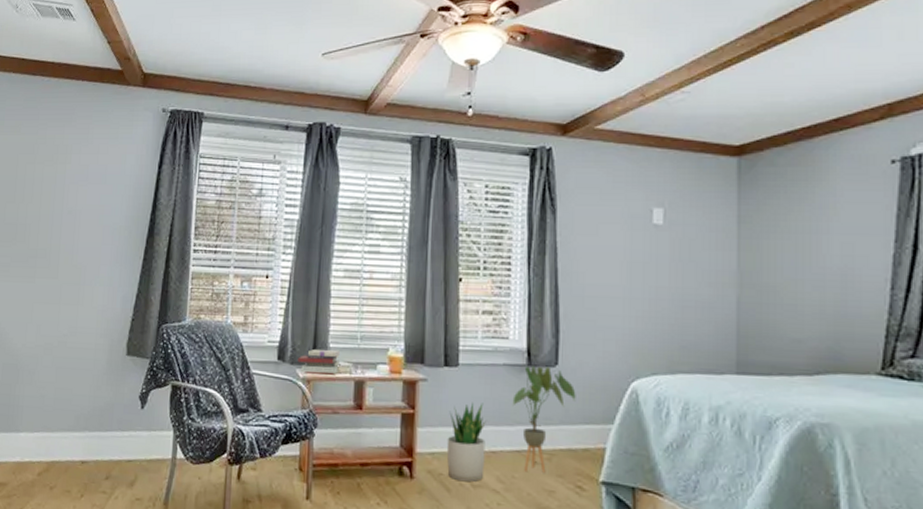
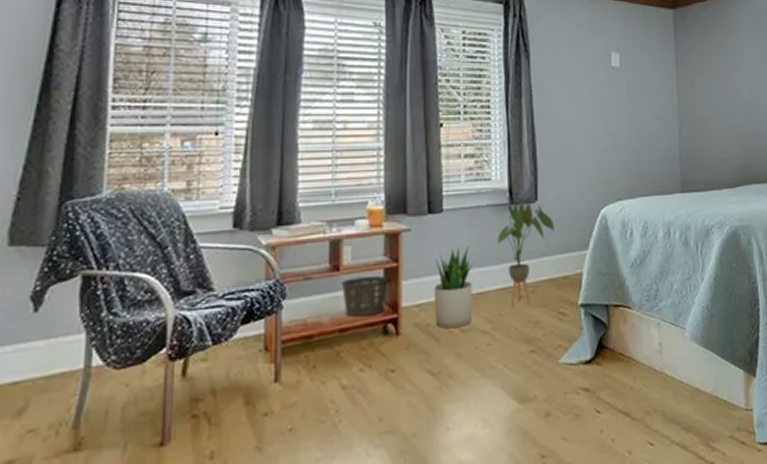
books: present [297,349,340,375] -> none [259,209,312,239]
basket: none [363,418,405,456] -> present [341,275,389,318]

